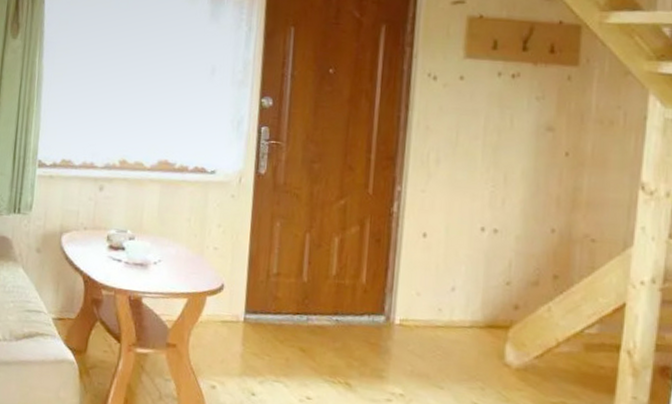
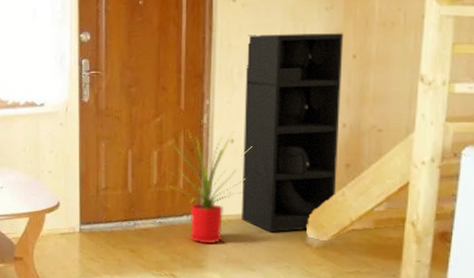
house plant: none [346,219,446,352] -> present [165,132,251,244]
shelving unit: none [431,118,556,347] -> present [242,33,344,232]

